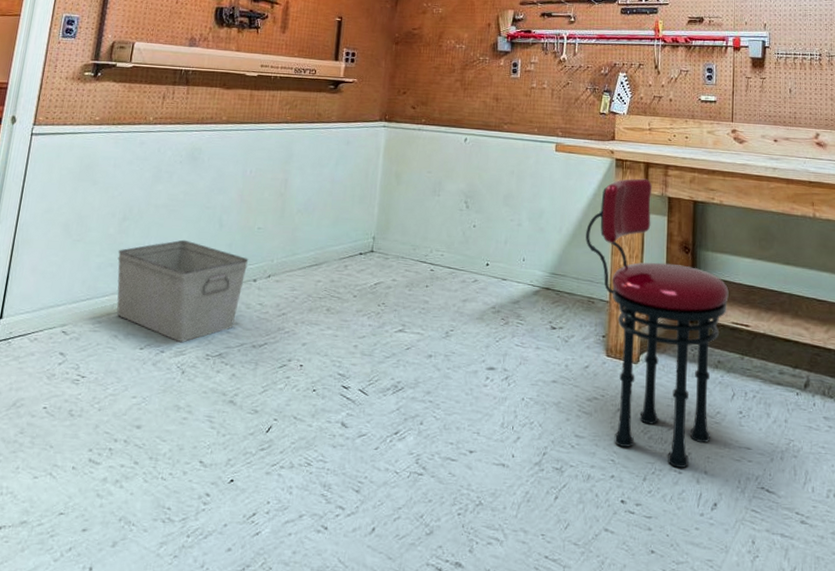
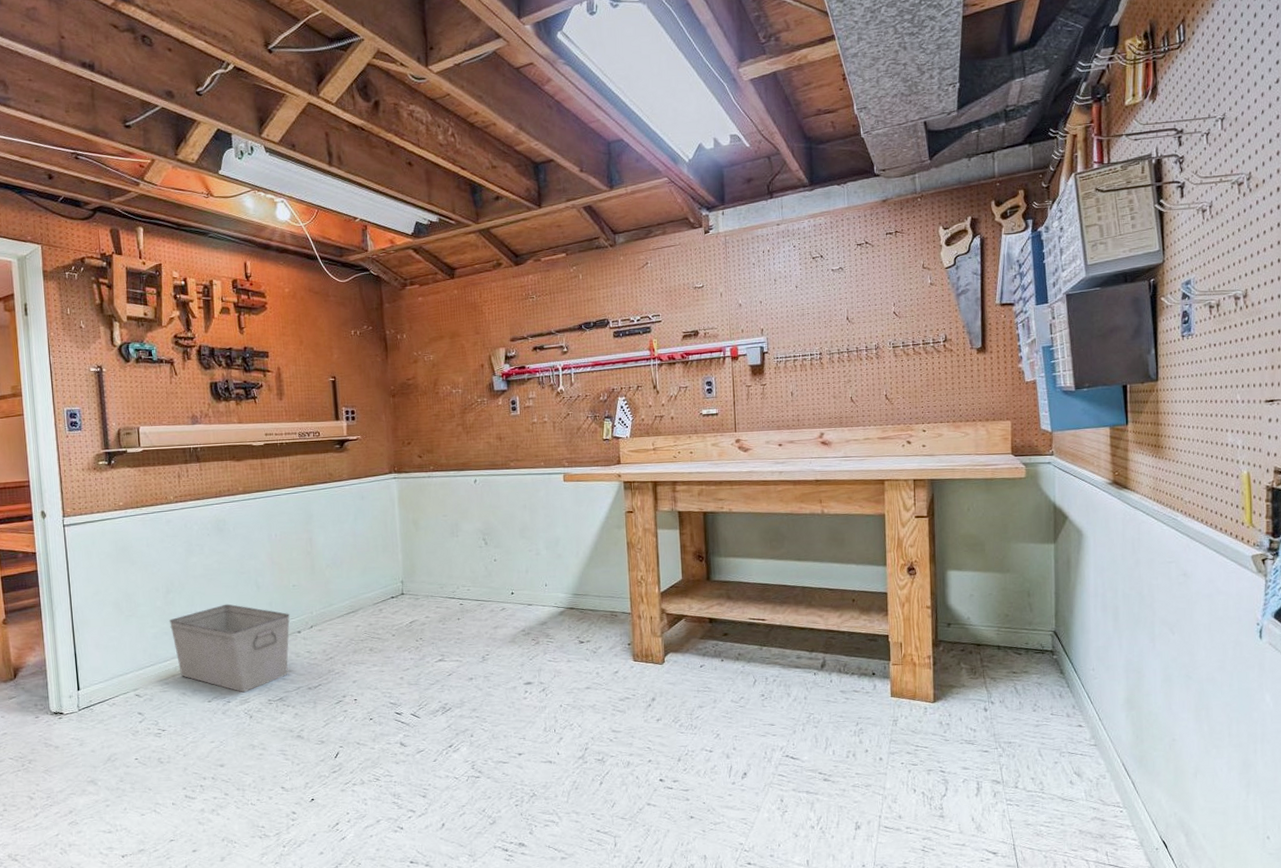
stool: present [586,178,729,468] -> none [602,497,744,748]

